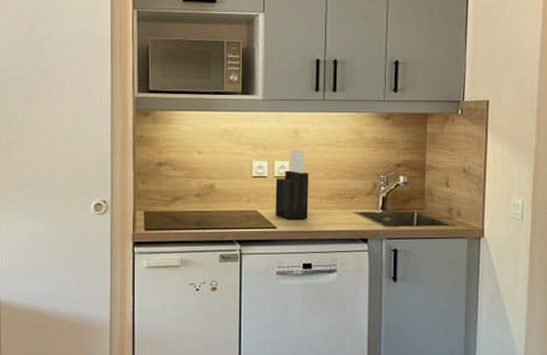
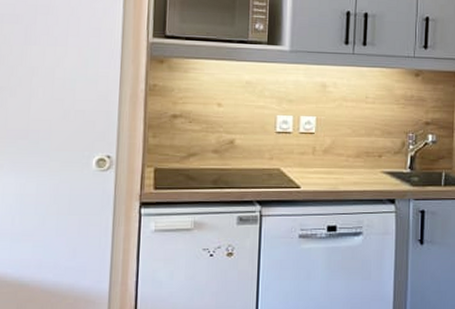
knife block: present [275,149,309,219] -> none [299,104,336,179]

